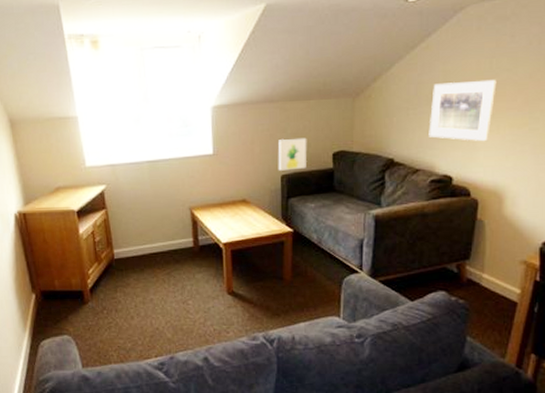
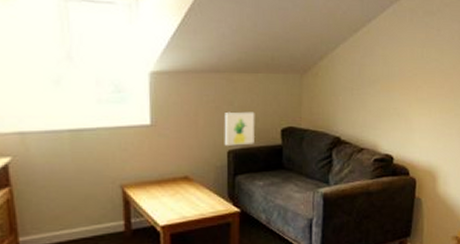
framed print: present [429,79,497,142] -> none [371,67,427,124]

